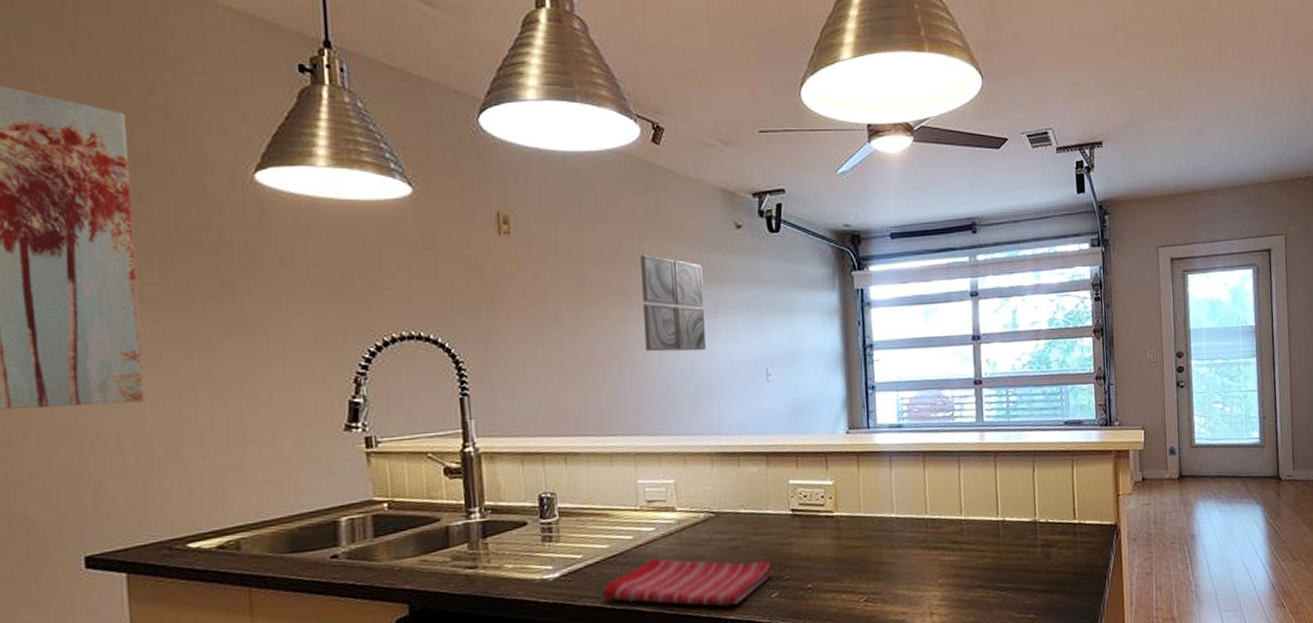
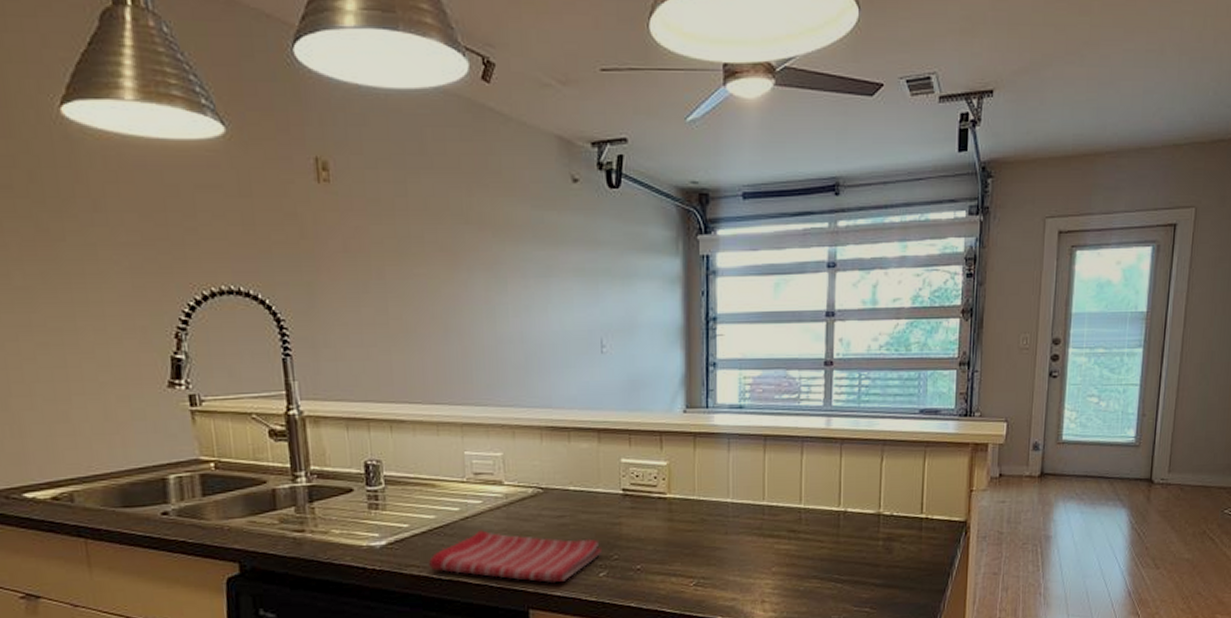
wall art: present [640,255,706,352] -> none [469,209,537,318]

